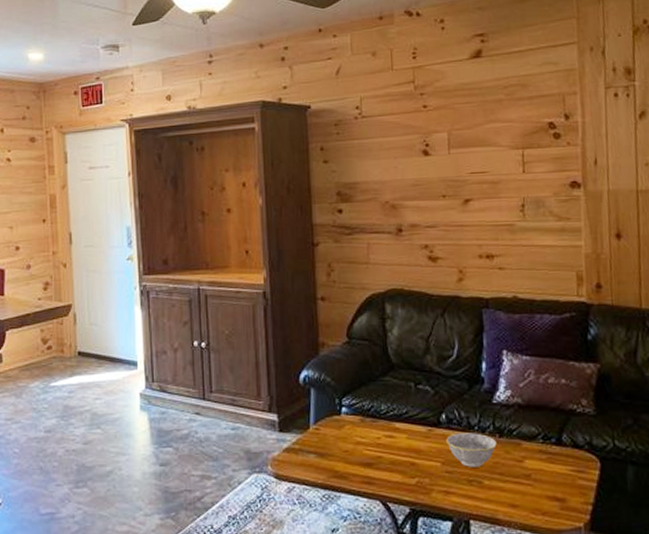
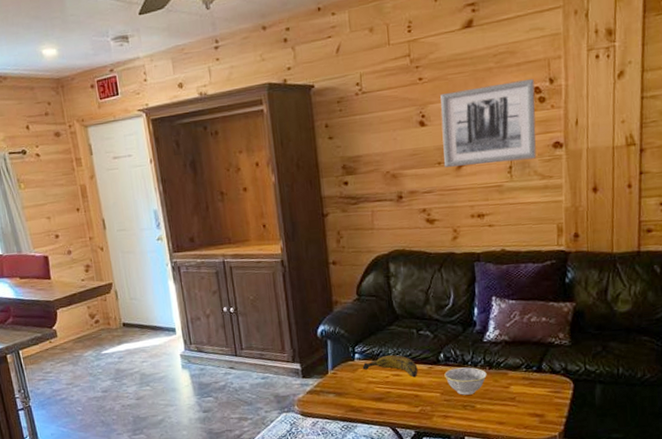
banana: none [350,411,415,441] -> present [362,354,418,378]
wall art: none [446,114,552,201] -> present [440,79,537,167]

